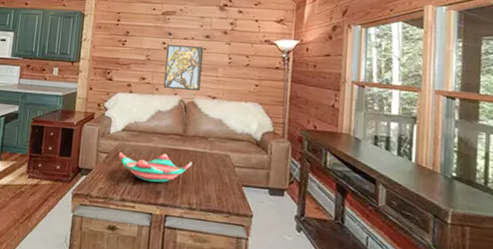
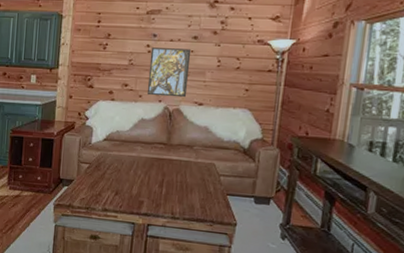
decorative bowl: present [119,151,192,183] -> none [101,162,176,193]

